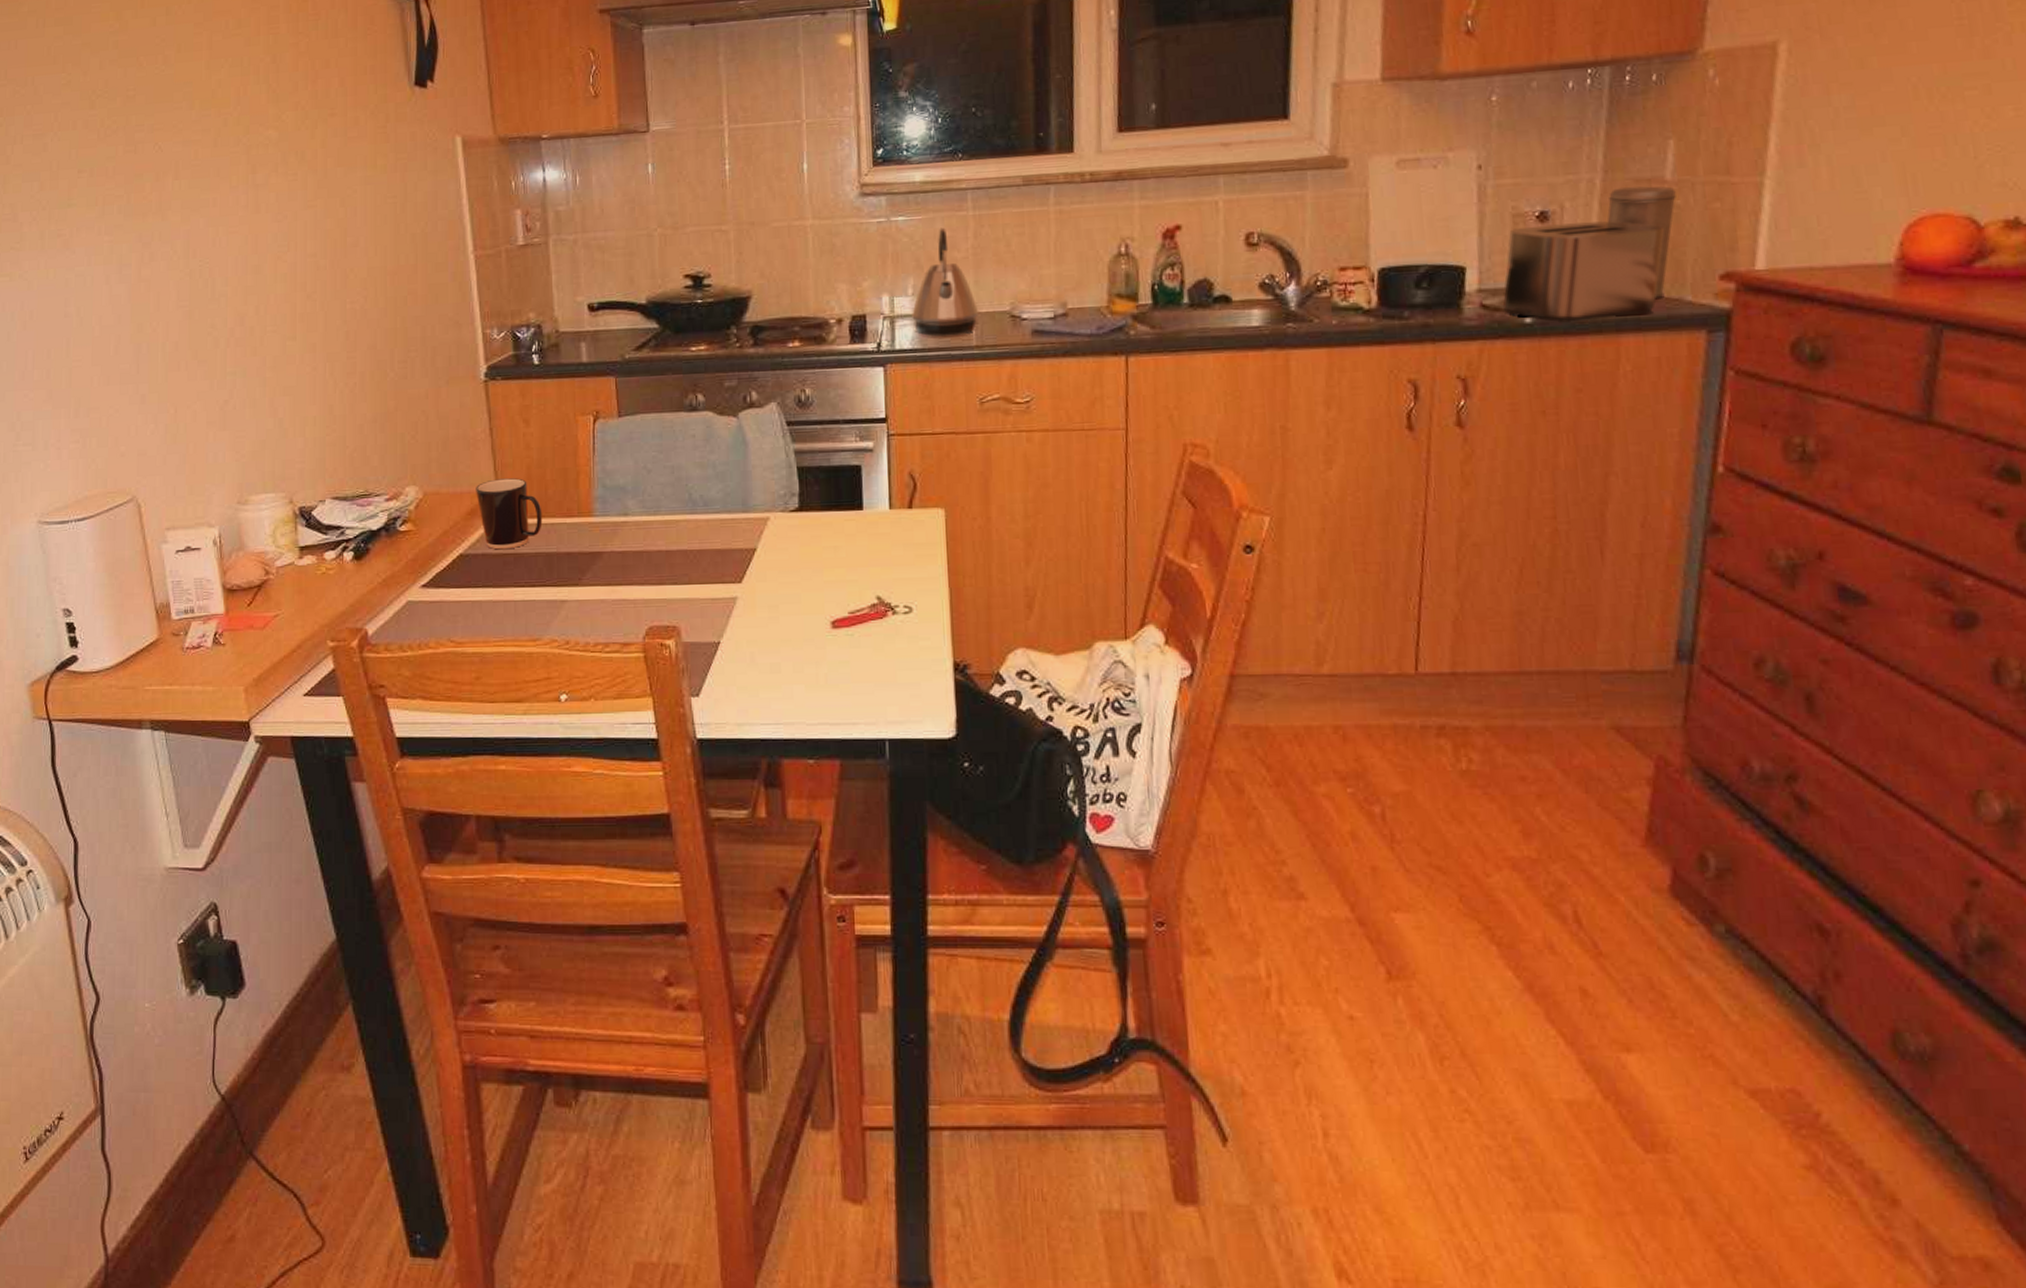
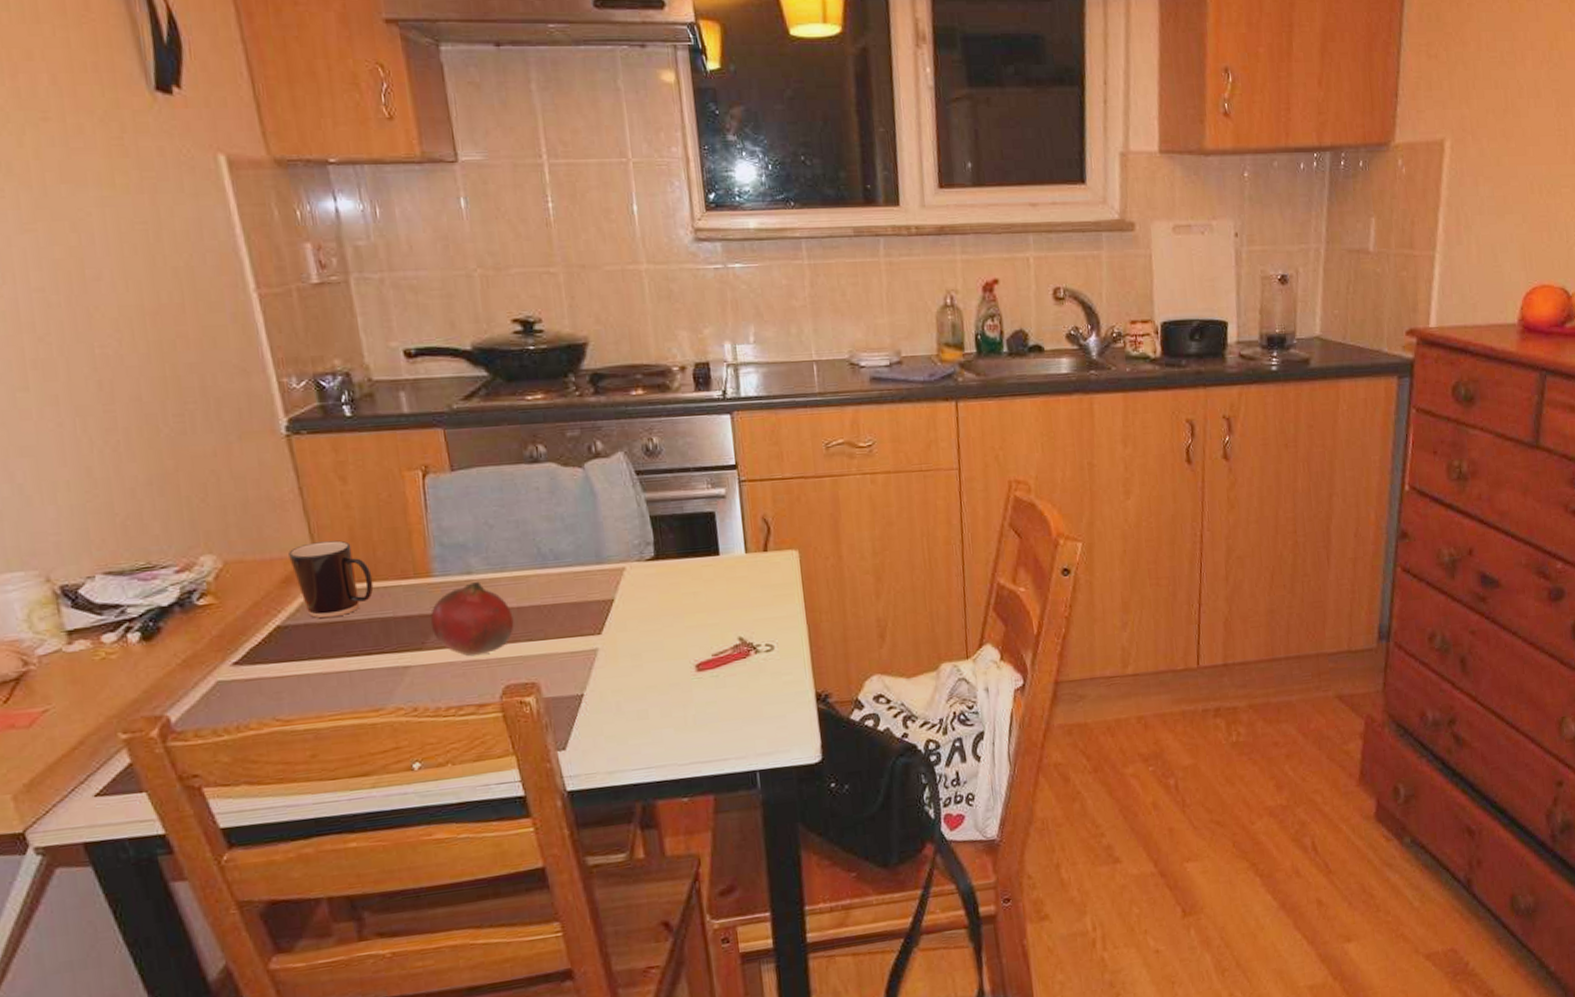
fruit: none [588,522,662,595] -> present [430,581,514,656]
kettle: present [912,227,979,338] -> none [754,276,820,385]
toaster: present [1502,221,1664,323] -> none [1255,285,1369,370]
canister: present [1607,186,1676,300] -> none [1329,256,1377,351]

